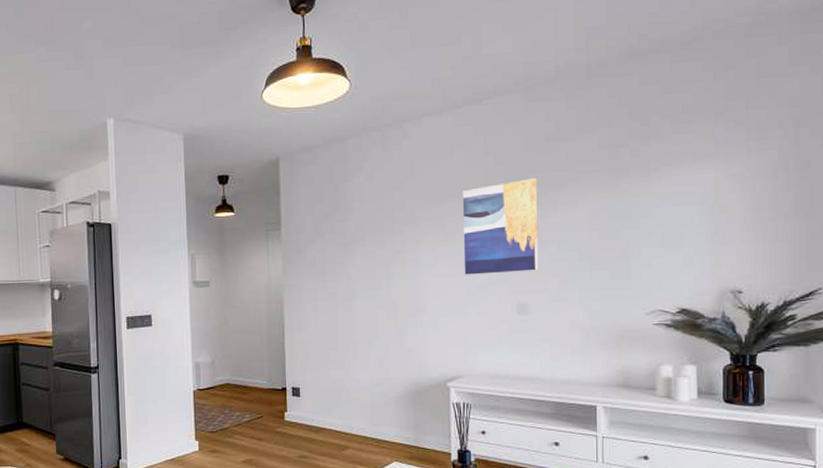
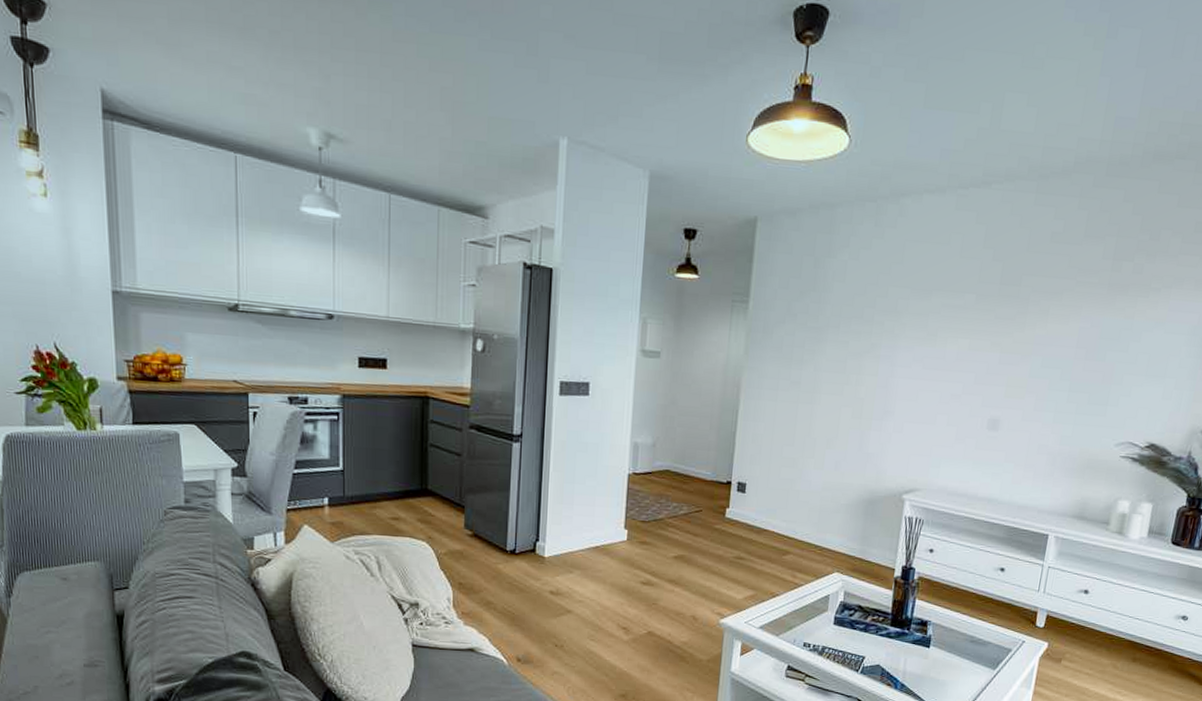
wall art: present [462,178,539,275] -> none [940,281,1034,385]

